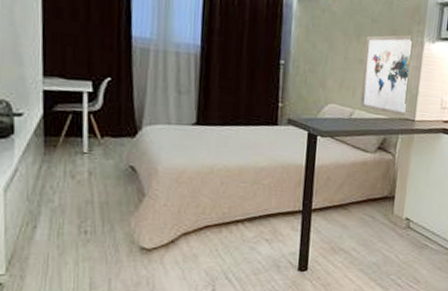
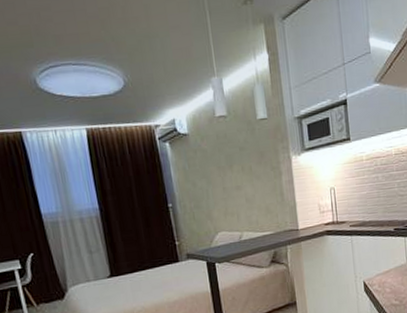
wall art: present [360,34,414,116] -> none [238,152,288,229]

